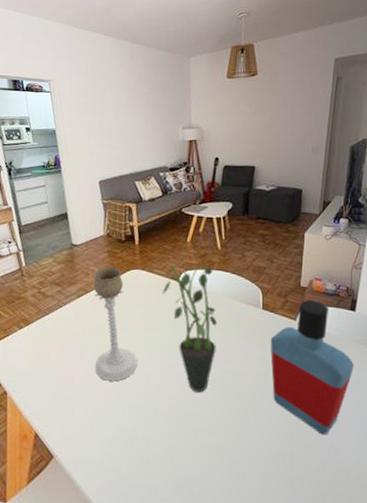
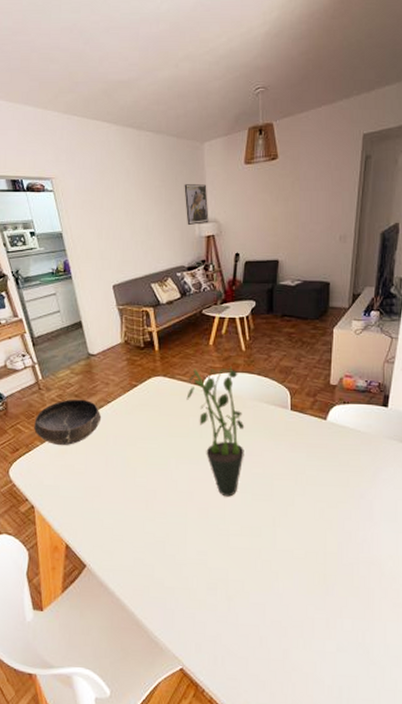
bowl: none [13,287,80,333] -> present [34,399,102,446]
candle holder: present [93,267,138,382] -> none [113,376,165,490]
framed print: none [170,93,192,130] -> present [184,184,209,226]
bottle: present [270,300,354,435] -> none [299,398,387,532]

